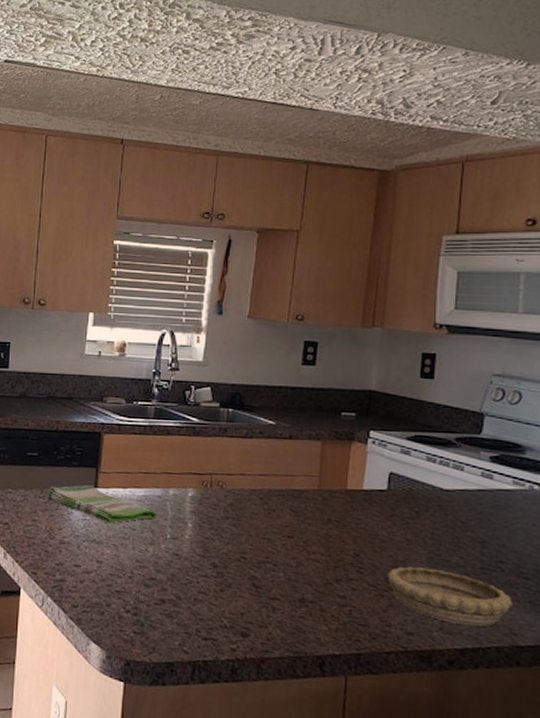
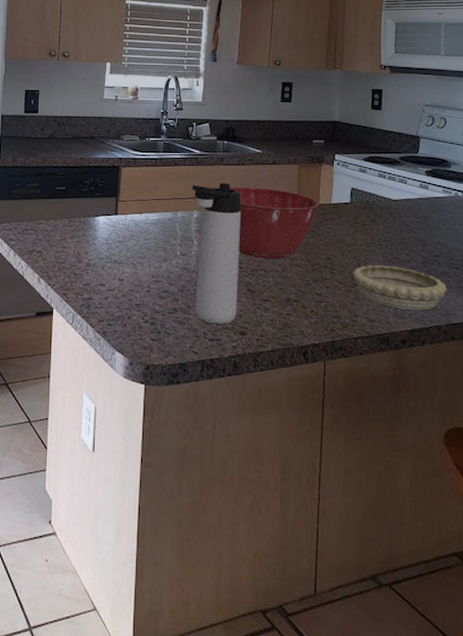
dish towel: present [46,485,157,524] -> none [74,213,168,245]
thermos bottle: none [187,457,248,622] -> present [192,182,242,324]
mixing bowl: none [234,463,346,552] -> present [230,187,319,260]

